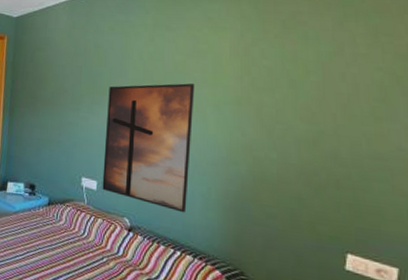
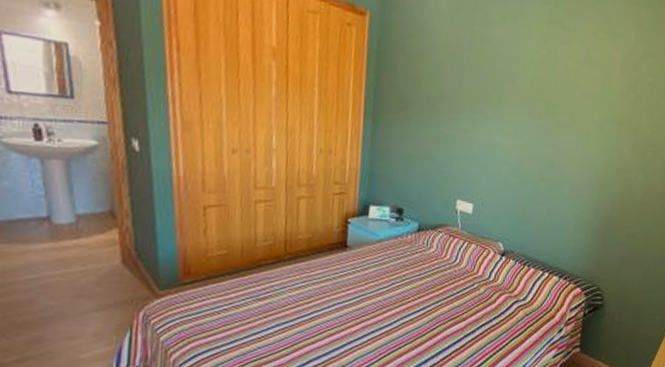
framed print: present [102,83,195,213] -> none [478,93,583,235]

